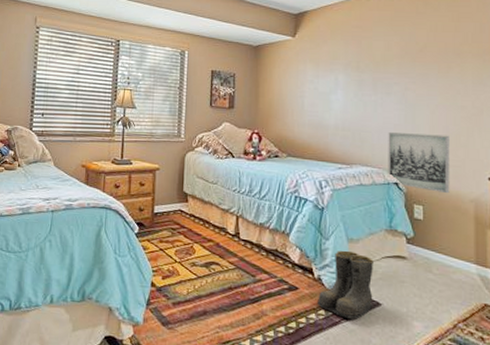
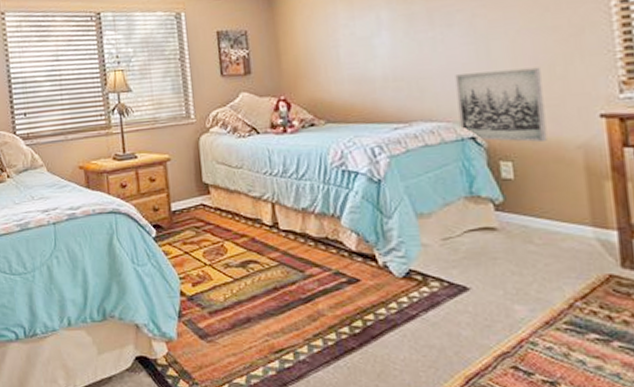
boots: present [316,250,374,319] -> none [385,228,461,310]

